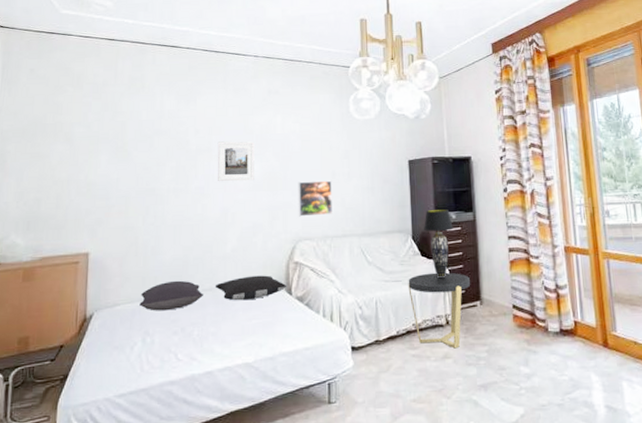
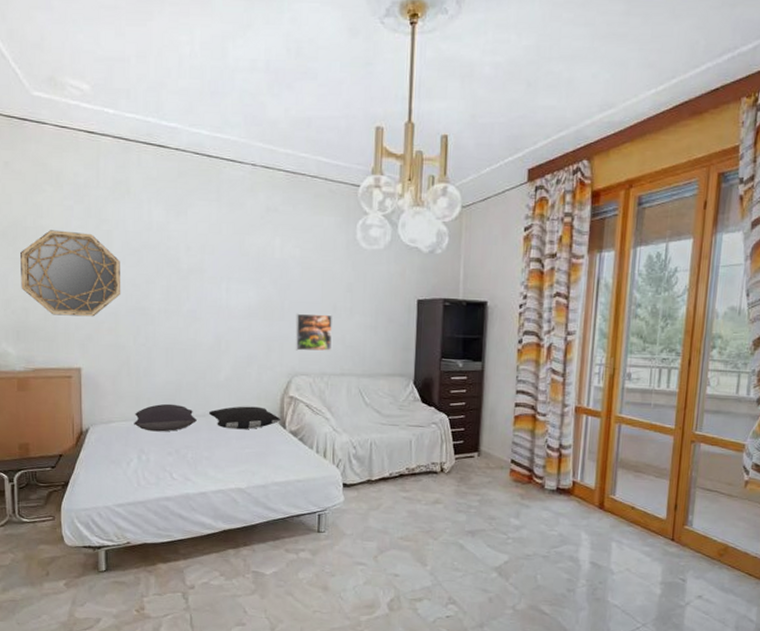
home mirror: none [35,124,133,203] -> present [20,230,121,317]
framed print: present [217,141,255,182] -> none [210,262,250,308]
side table: present [408,272,470,349] -> none [405,420,470,495]
table lamp: present [424,209,453,279] -> none [427,356,459,427]

